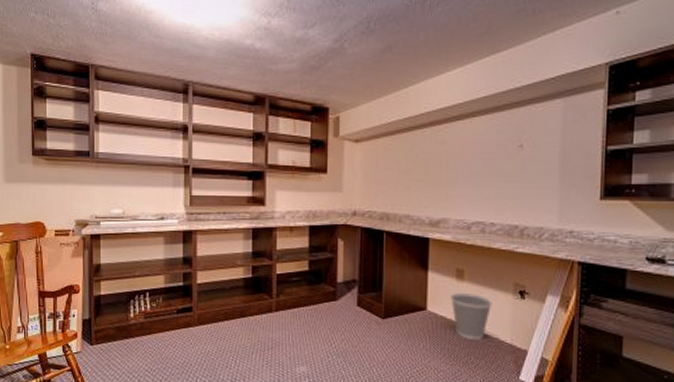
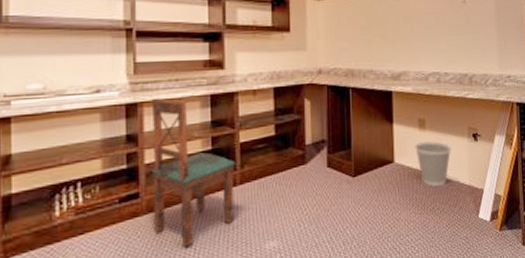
dining chair: none [203,227,272,359] -> present [151,97,236,247]

